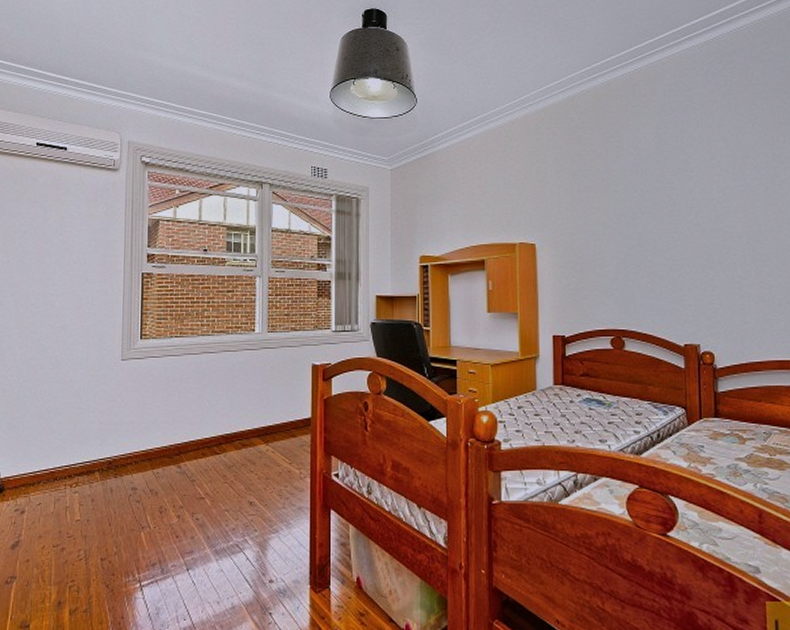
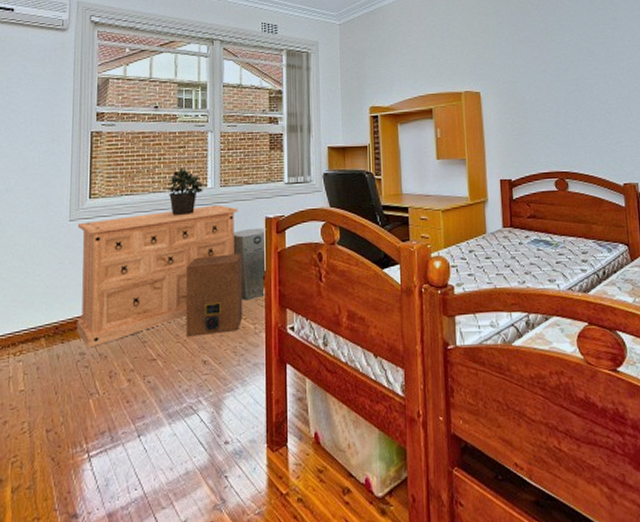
dresser: none [129,350,285,484] -> present [77,205,238,348]
potted plant: none [215,311,251,360] -> present [167,167,203,216]
speaker: none [233,399,289,478] -> present [186,253,243,337]
air purifier: none [280,374,313,446] -> present [233,227,267,301]

